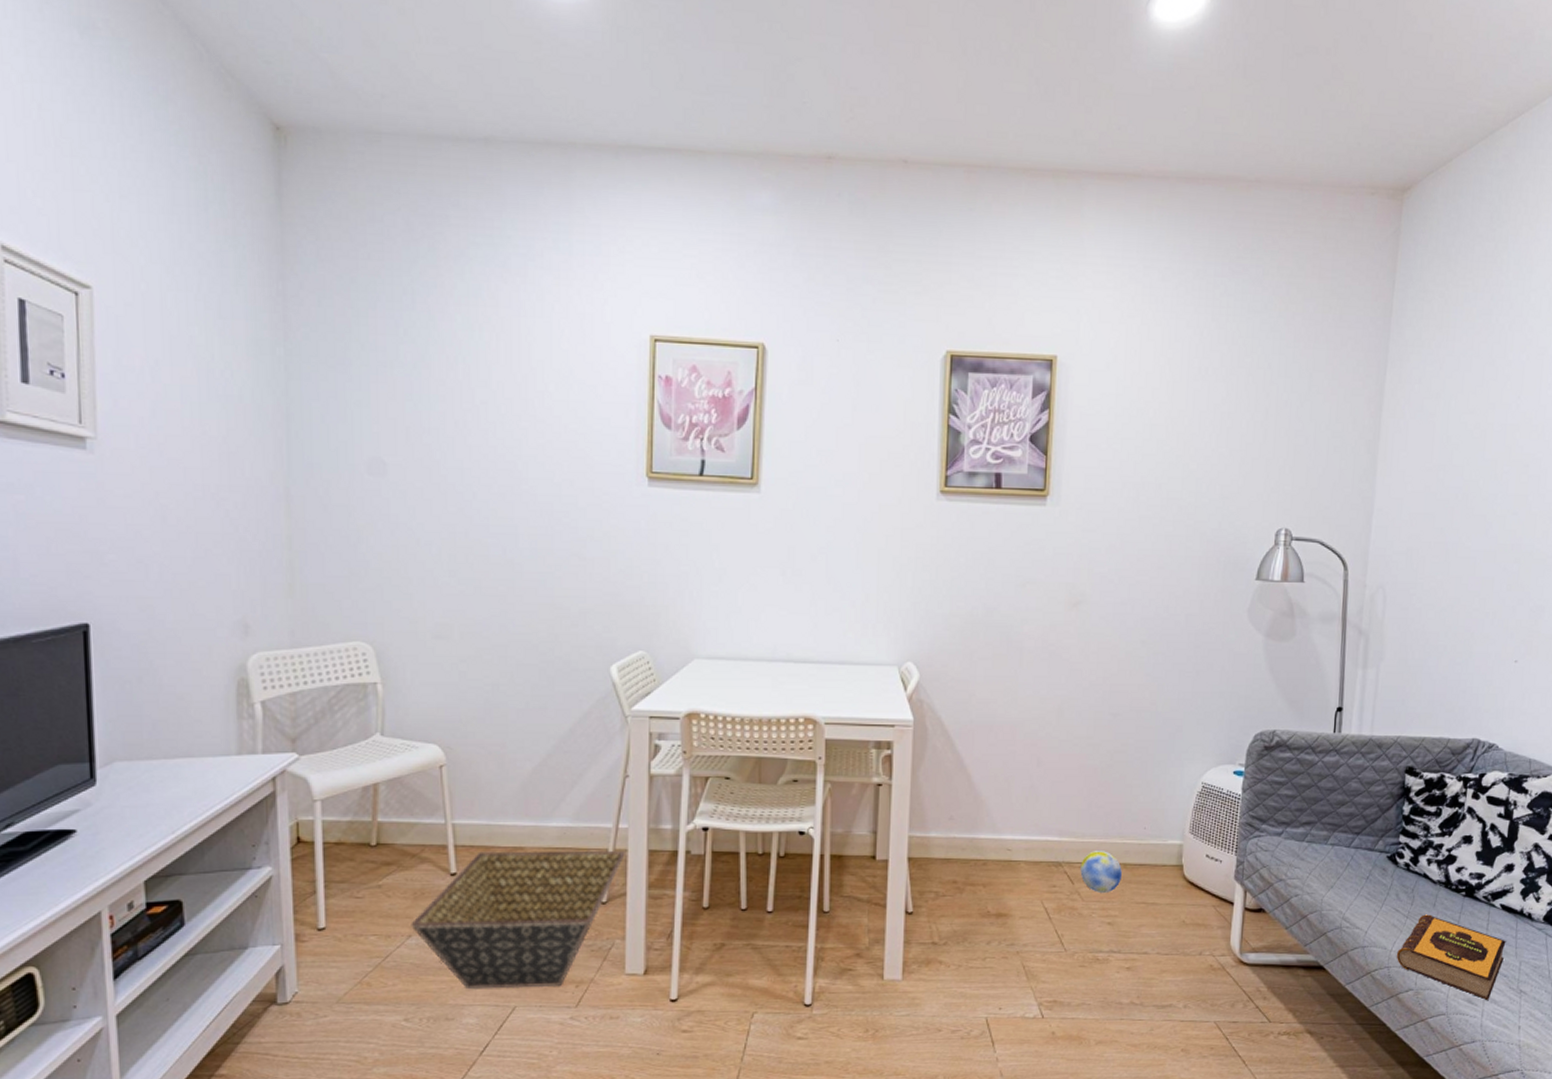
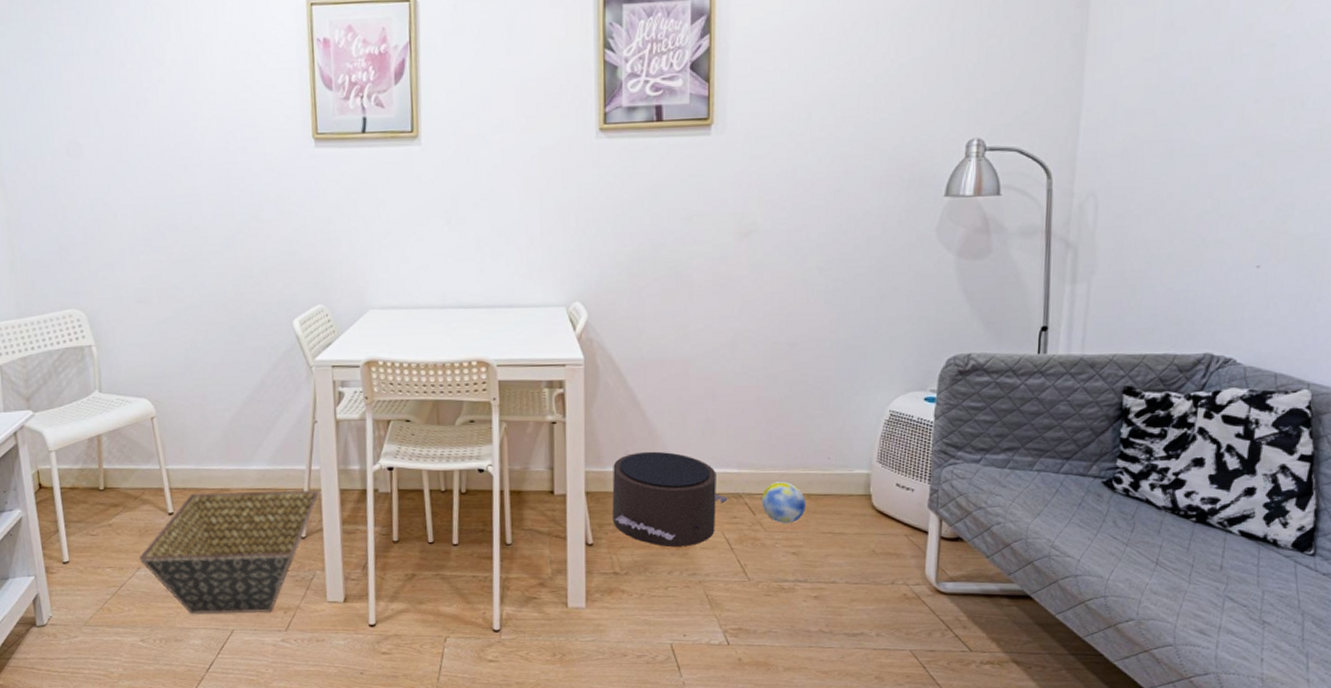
pouf: none [934,817,1050,916] -> present [612,451,729,547]
hardback book: present [1396,914,1506,1000] -> none [1114,541,1246,631]

